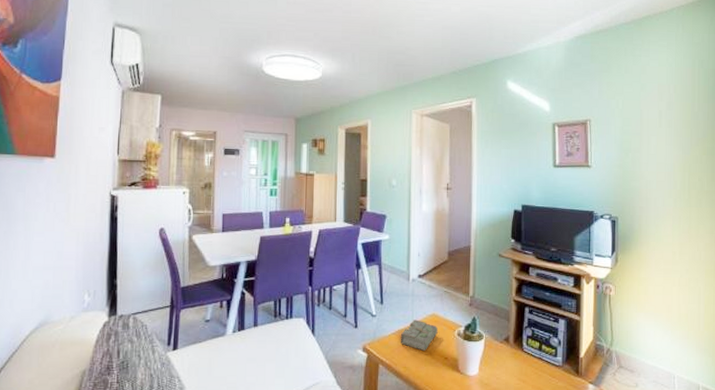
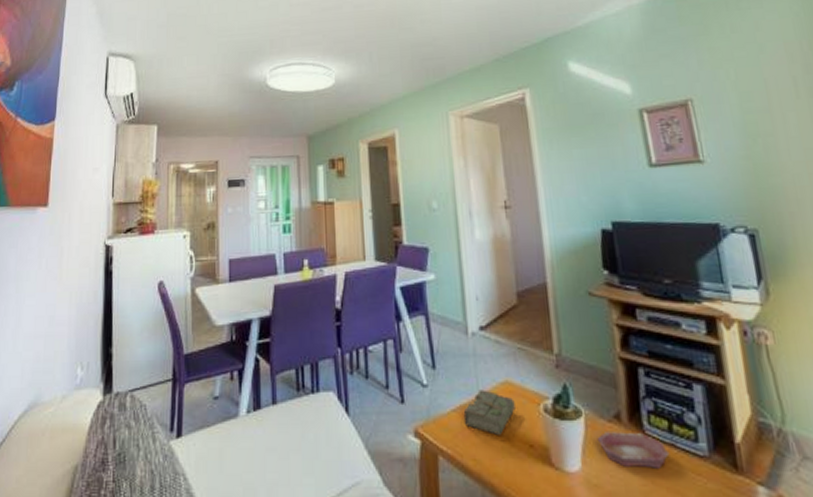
bowl: none [491,349,538,373] -> present [597,432,670,469]

